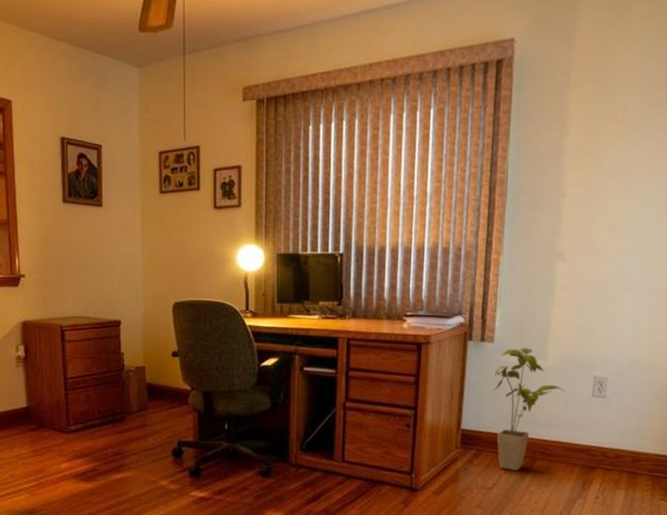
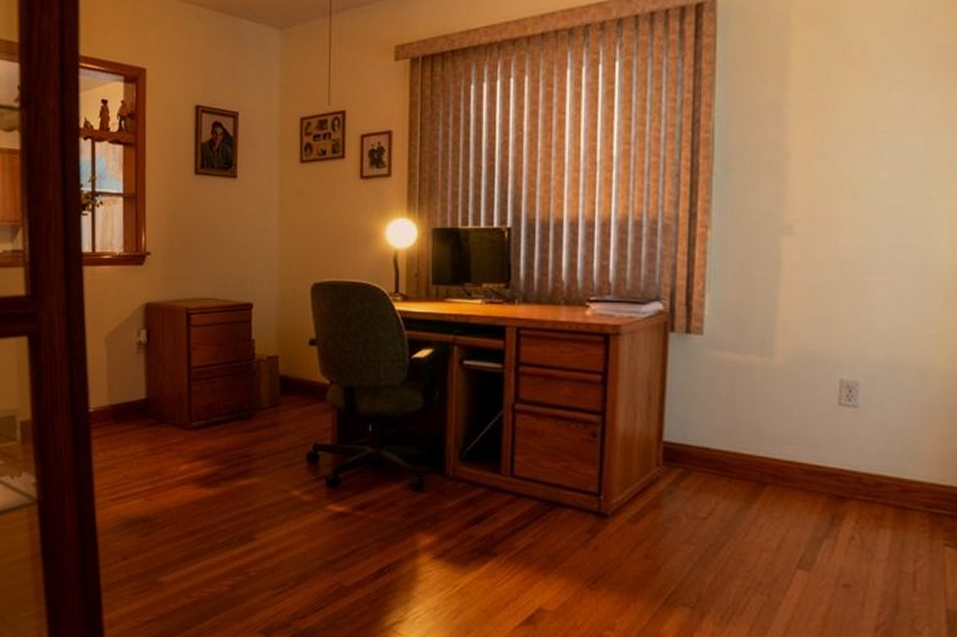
house plant: present [493,348,565,470] -> none [704,342,801,497]

